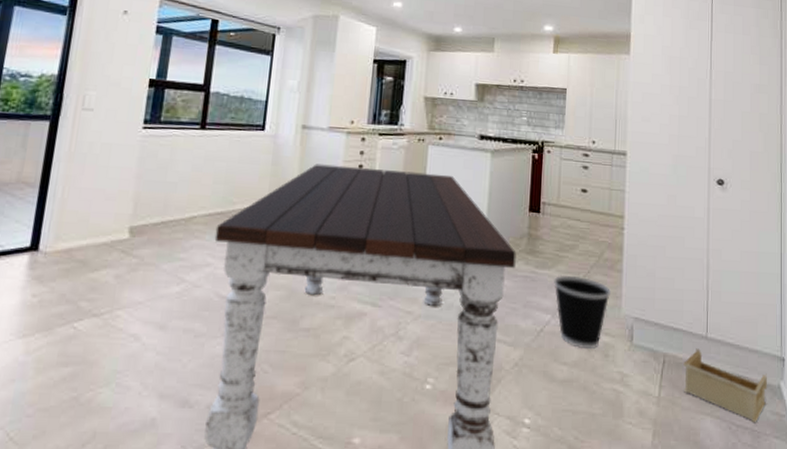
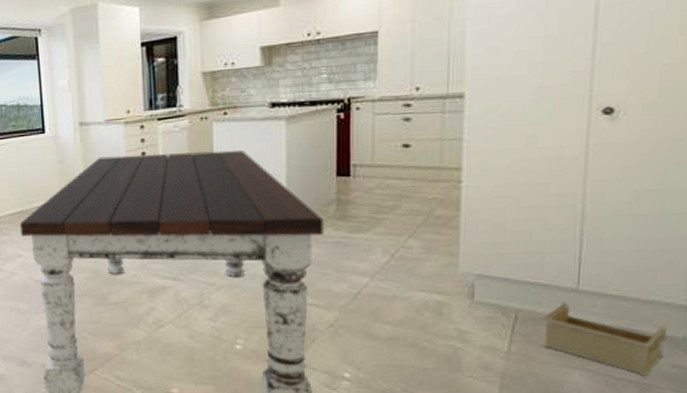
wastebasket: present [554,274,612,349] -> none [371,236,445,309]

